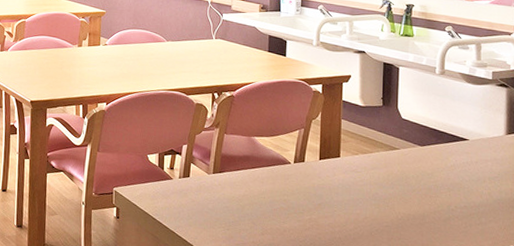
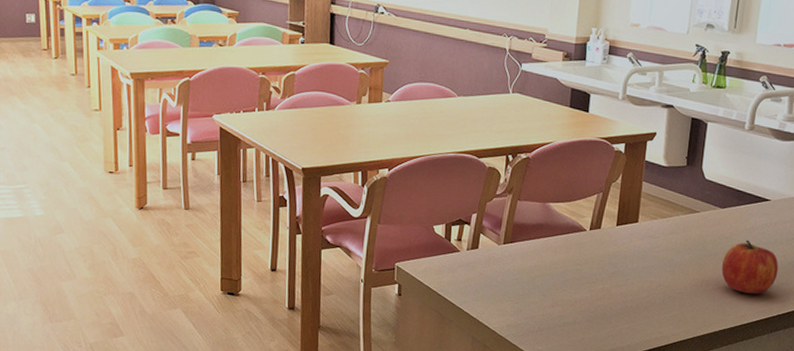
fruit: none [427,177,485,231] -> present [721,240,779,294]

